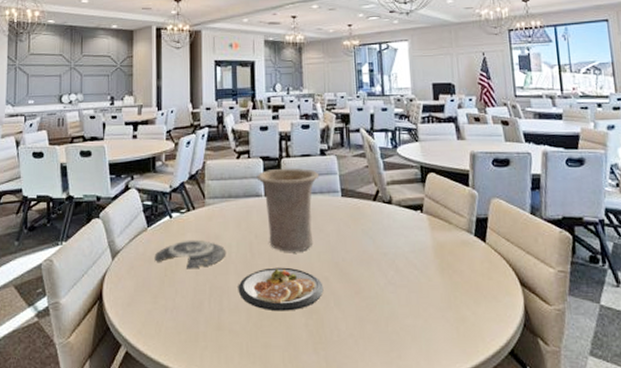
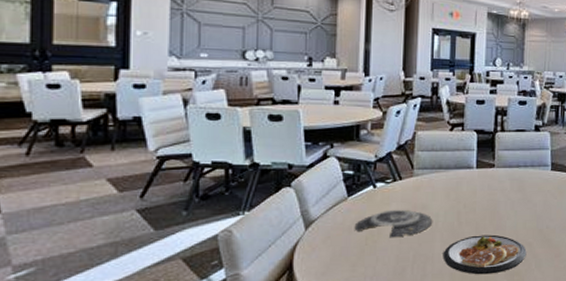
vase: present [256,168,320,252] -> none [469,142,532,221]

